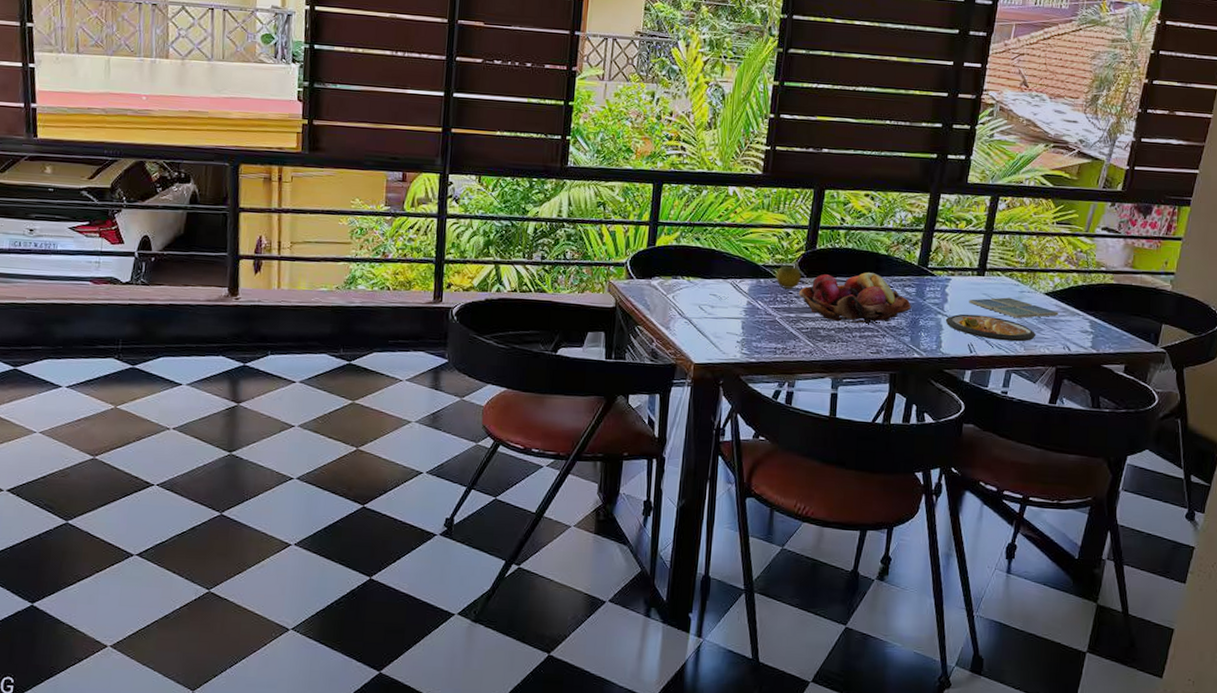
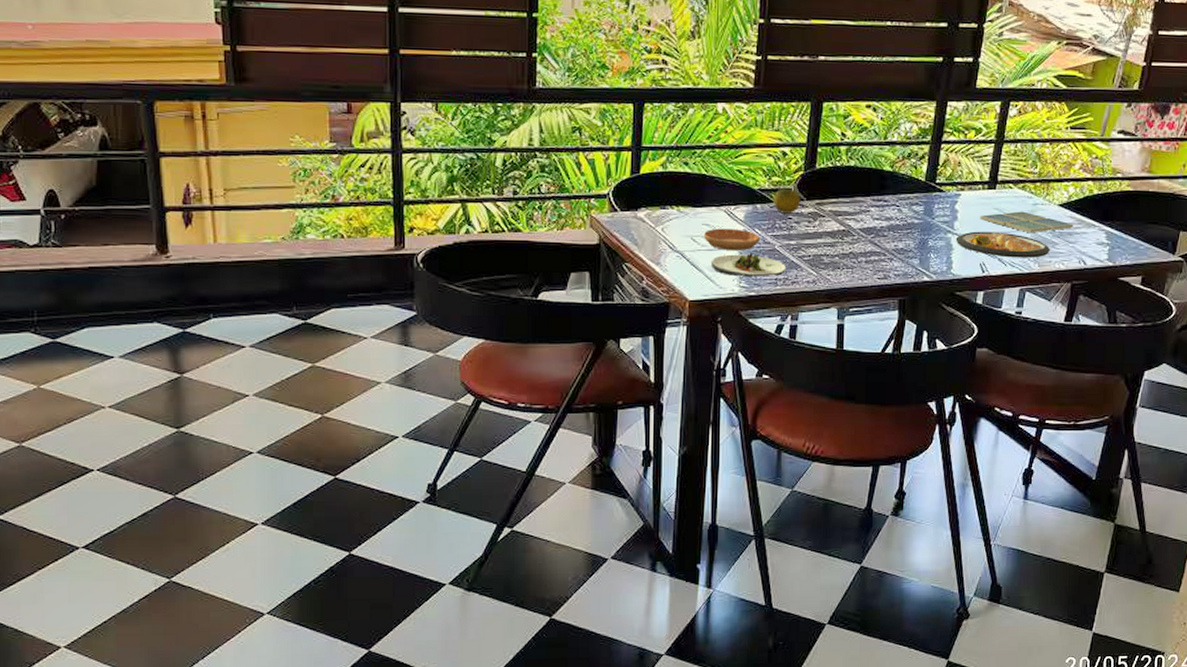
saucer: none [711,298,762,320] -> present [704,228,760,250]
salad plate: none [715,323,785,346] -> present [710,253,786,277]
fruit basket: present [798,272,912,324] -> none [798,192,920,249]

